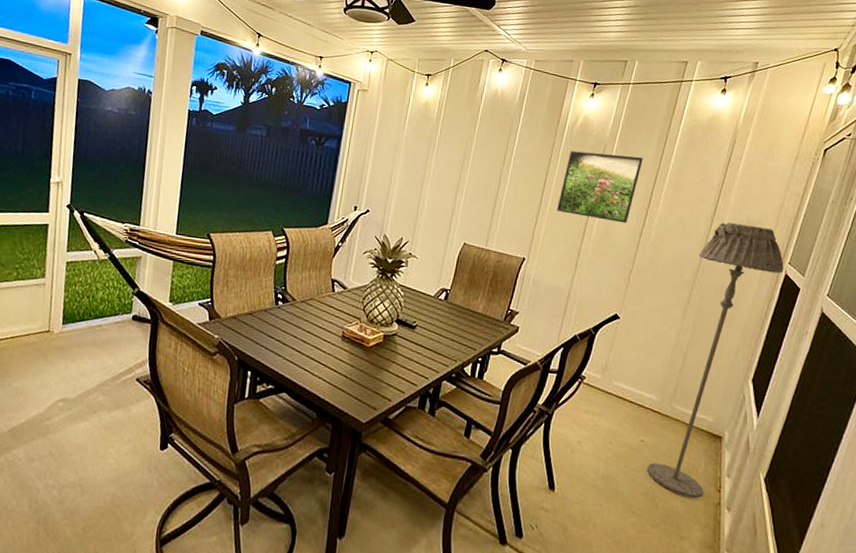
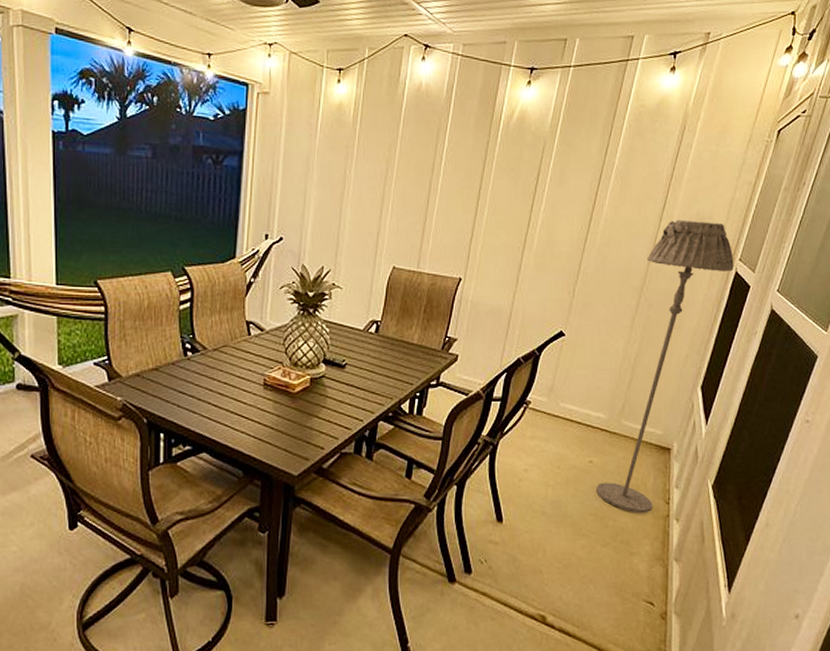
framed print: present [557,150,643,224] -> none [494,150,586,230]

